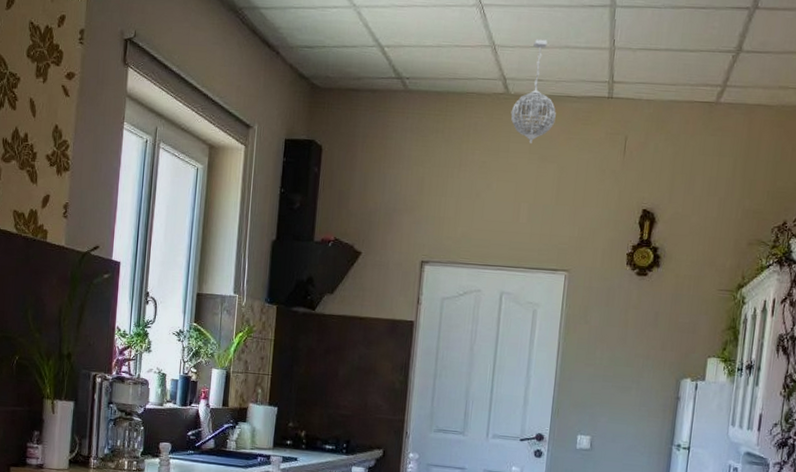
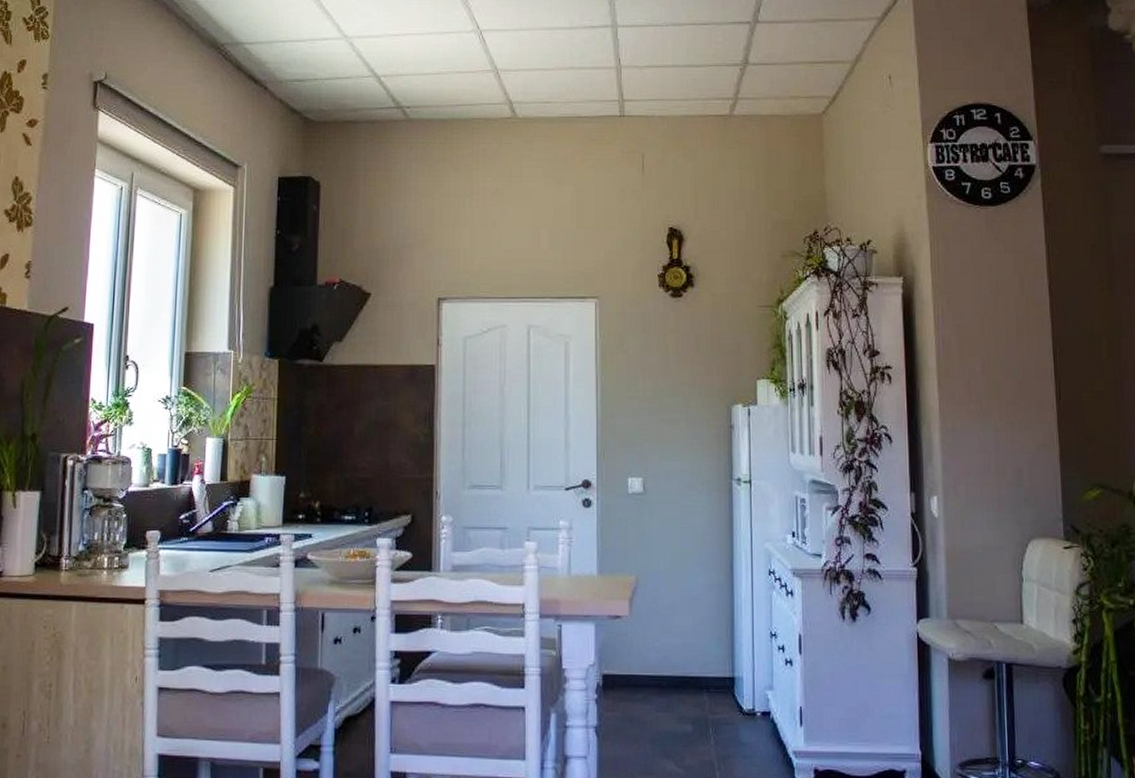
pendant light: present [510,39,556,143] -> none [520,61,568,167]

